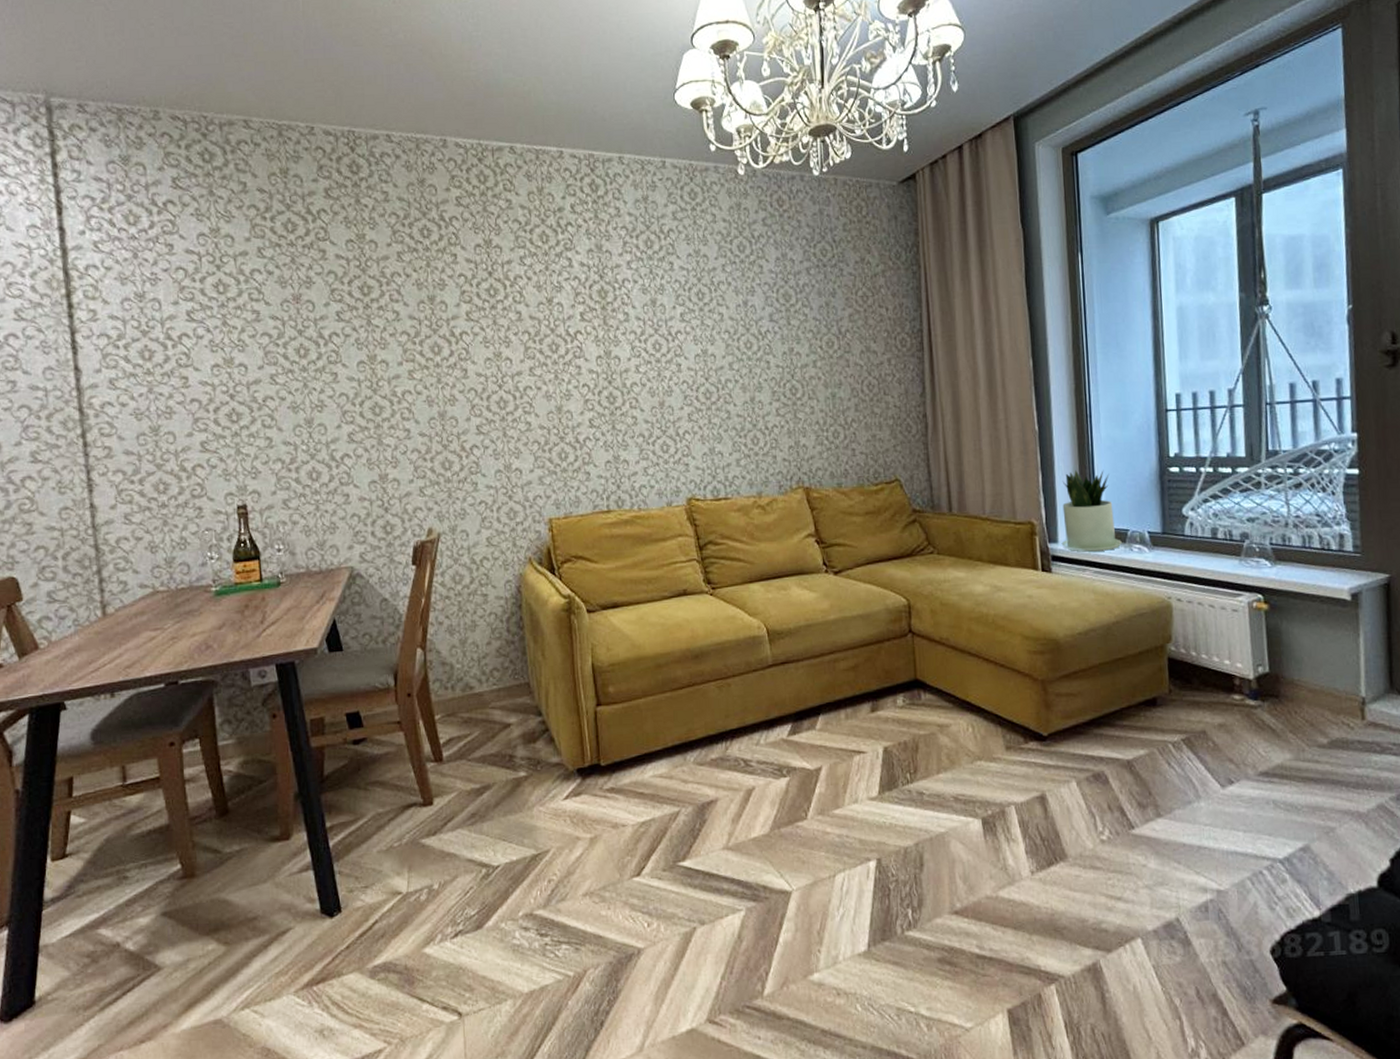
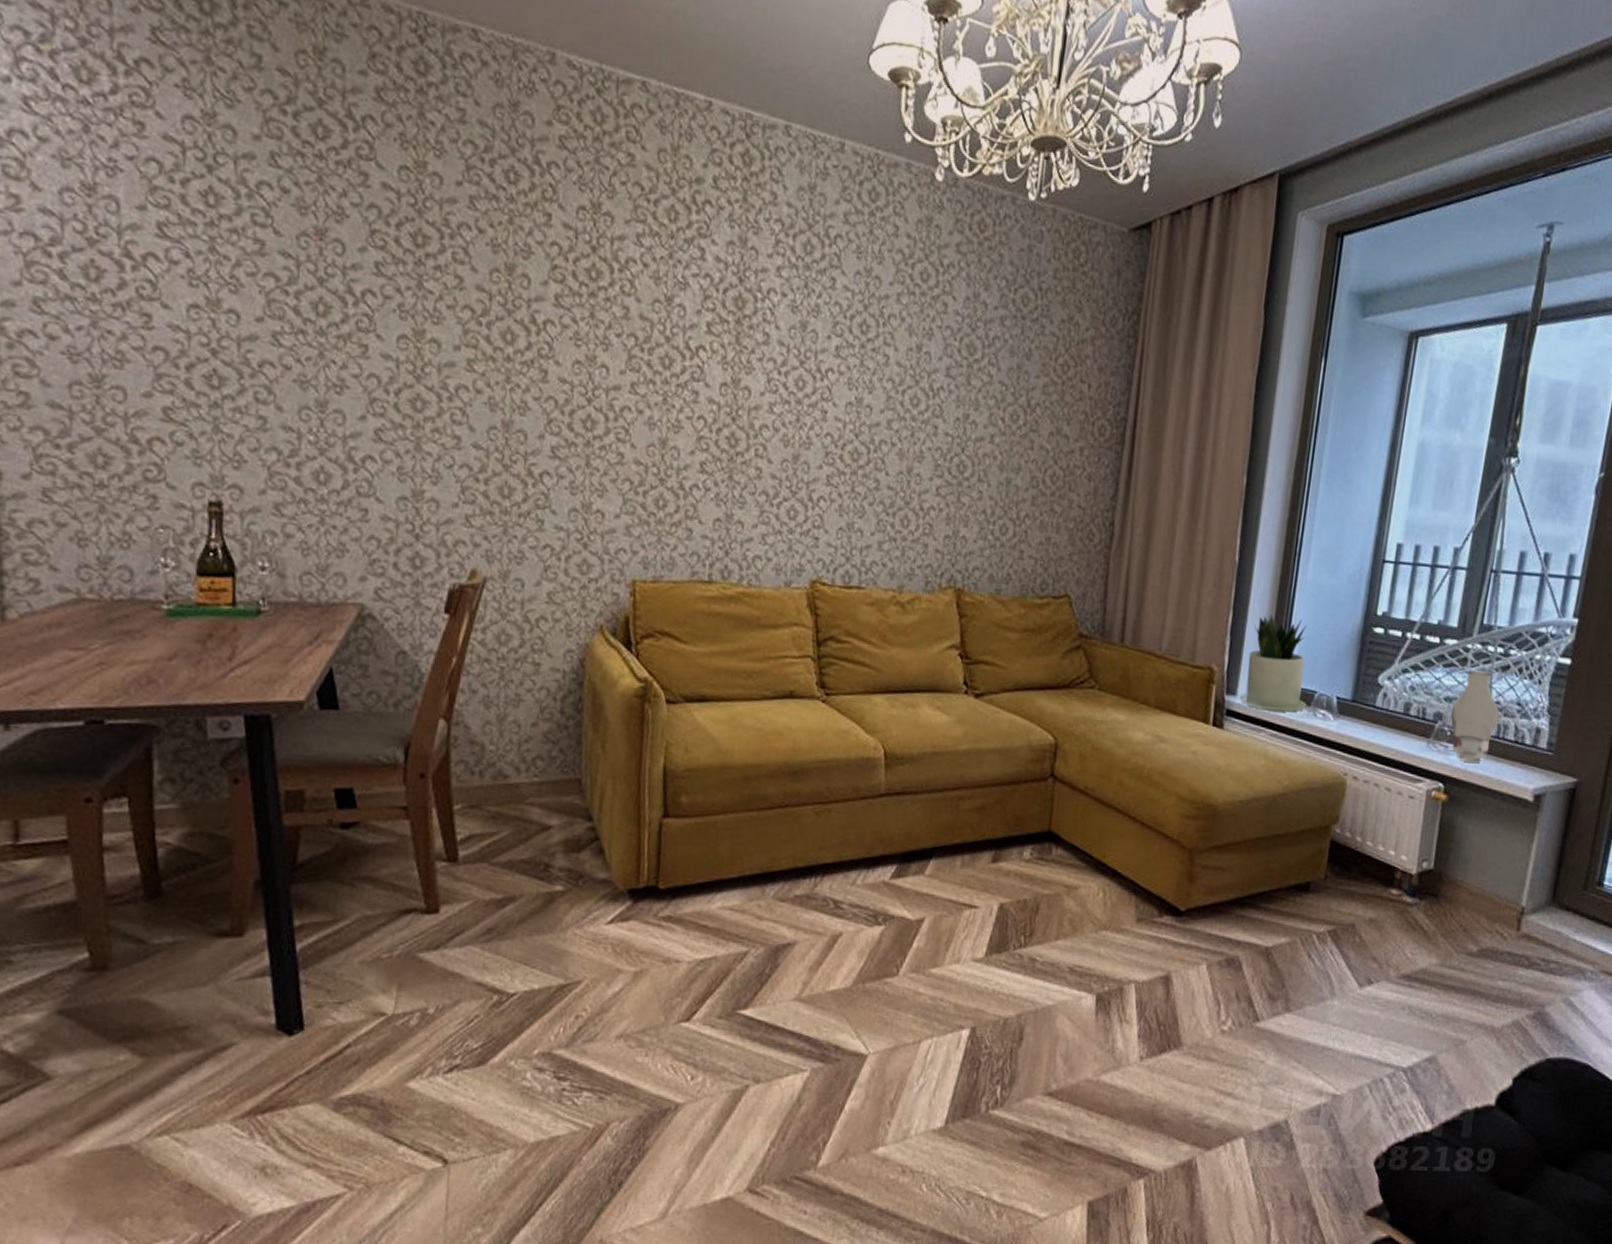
vase: none [1255,490,1302,573] -> present [1450,669,1499,764]

